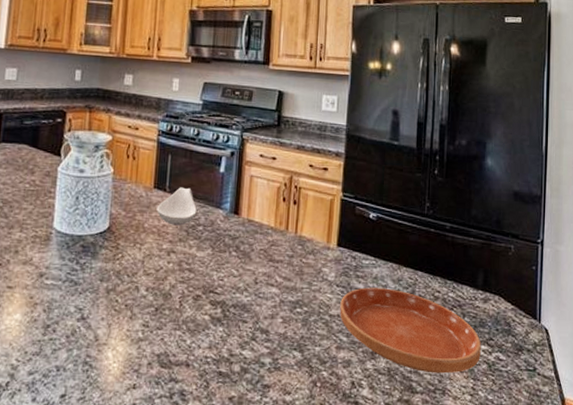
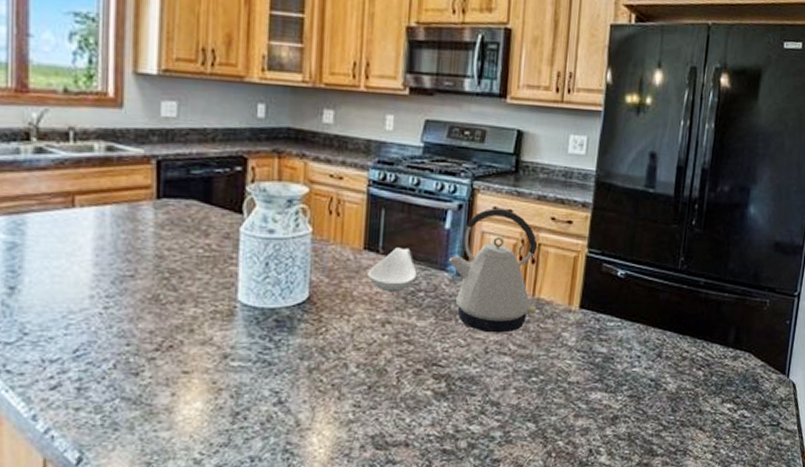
kettle: none [222,156,299,266] -> present [448,208,537,333]
saucer: present [340,287,481,374] -> none [579,351,727,435]

